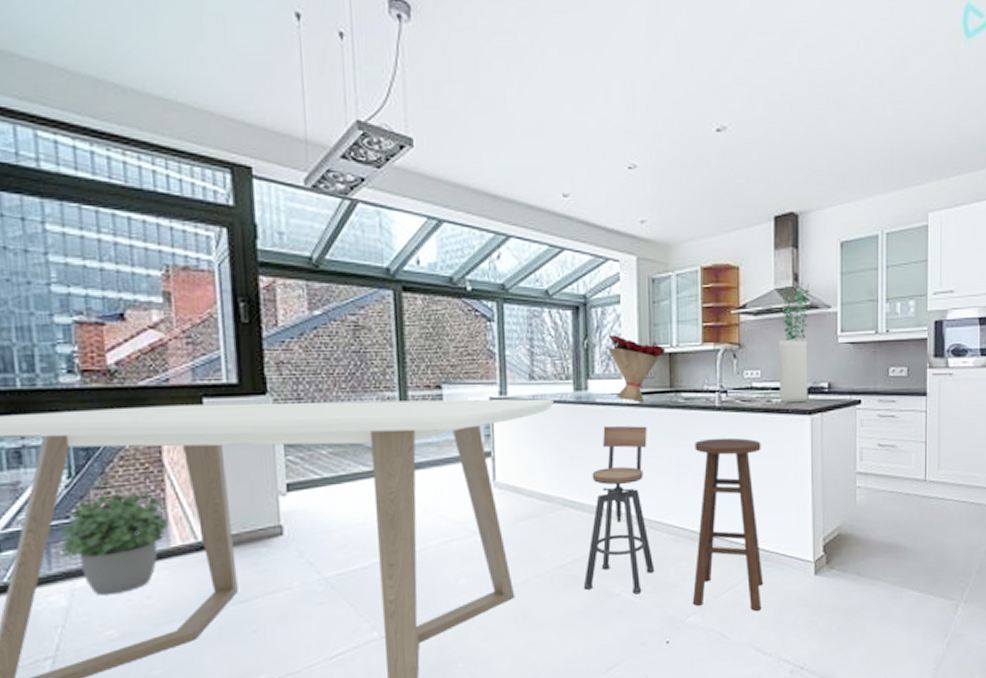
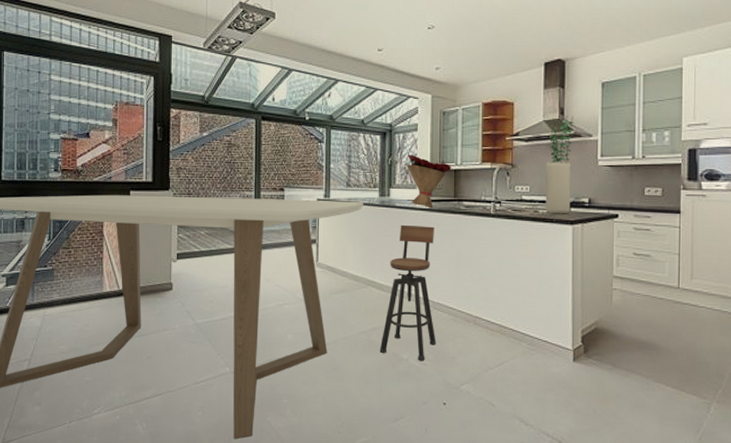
potted plant: present [62,492,169,596] -> none [41,252,103,321]
bar stool: present [692,437,764,611] -> none [466,239,528,387]

